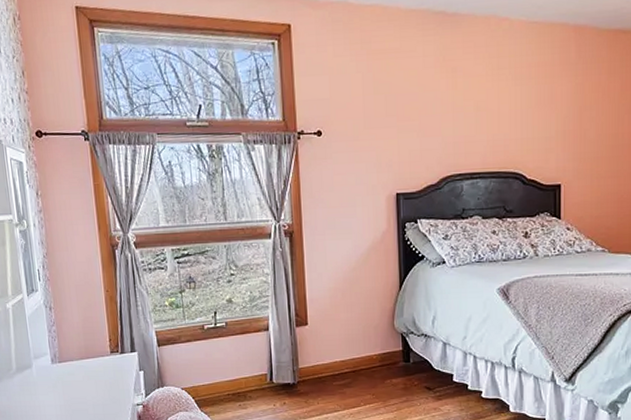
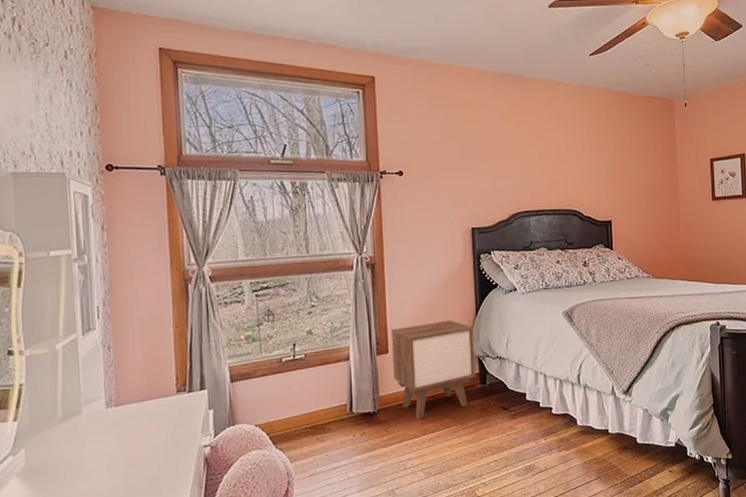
nightstand: none [311,293,398,394] -> present [392,320,475,420]

